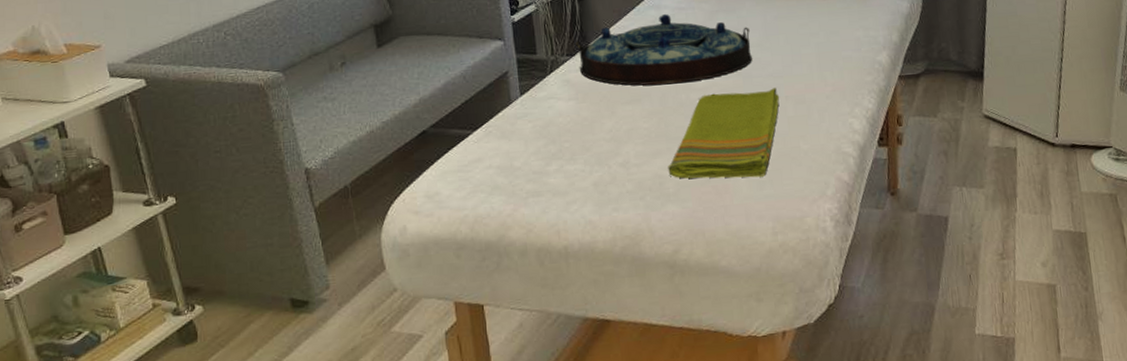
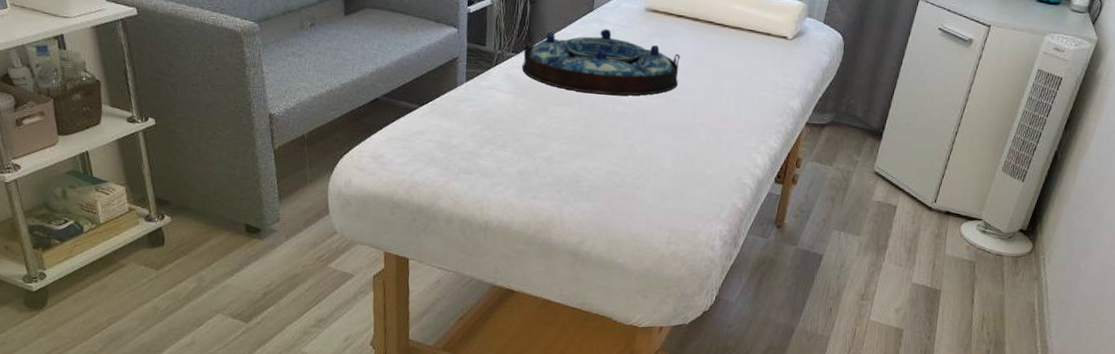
dish towel: present [668,88,780,179] -> none [585,109,696,191]

